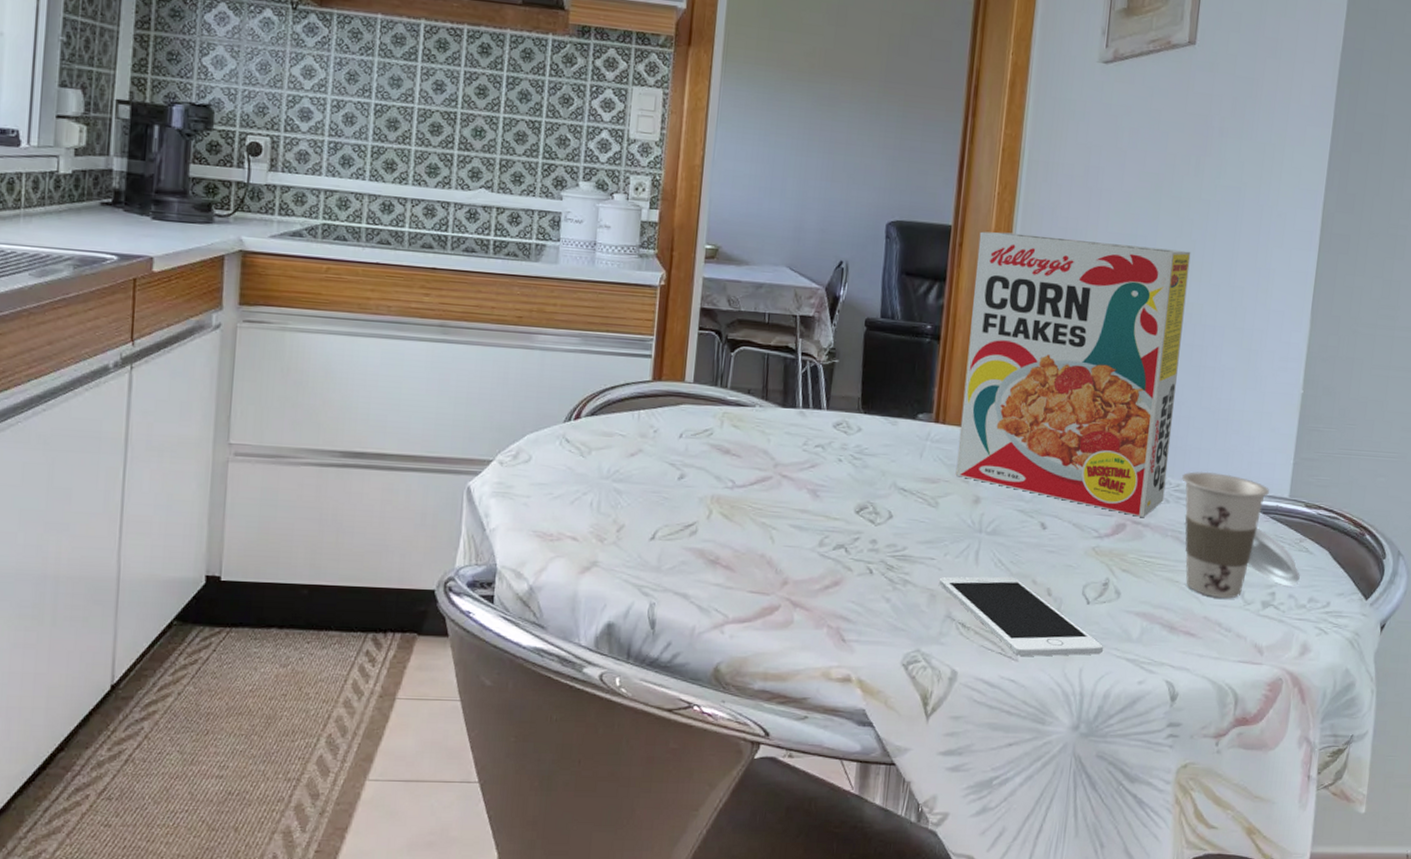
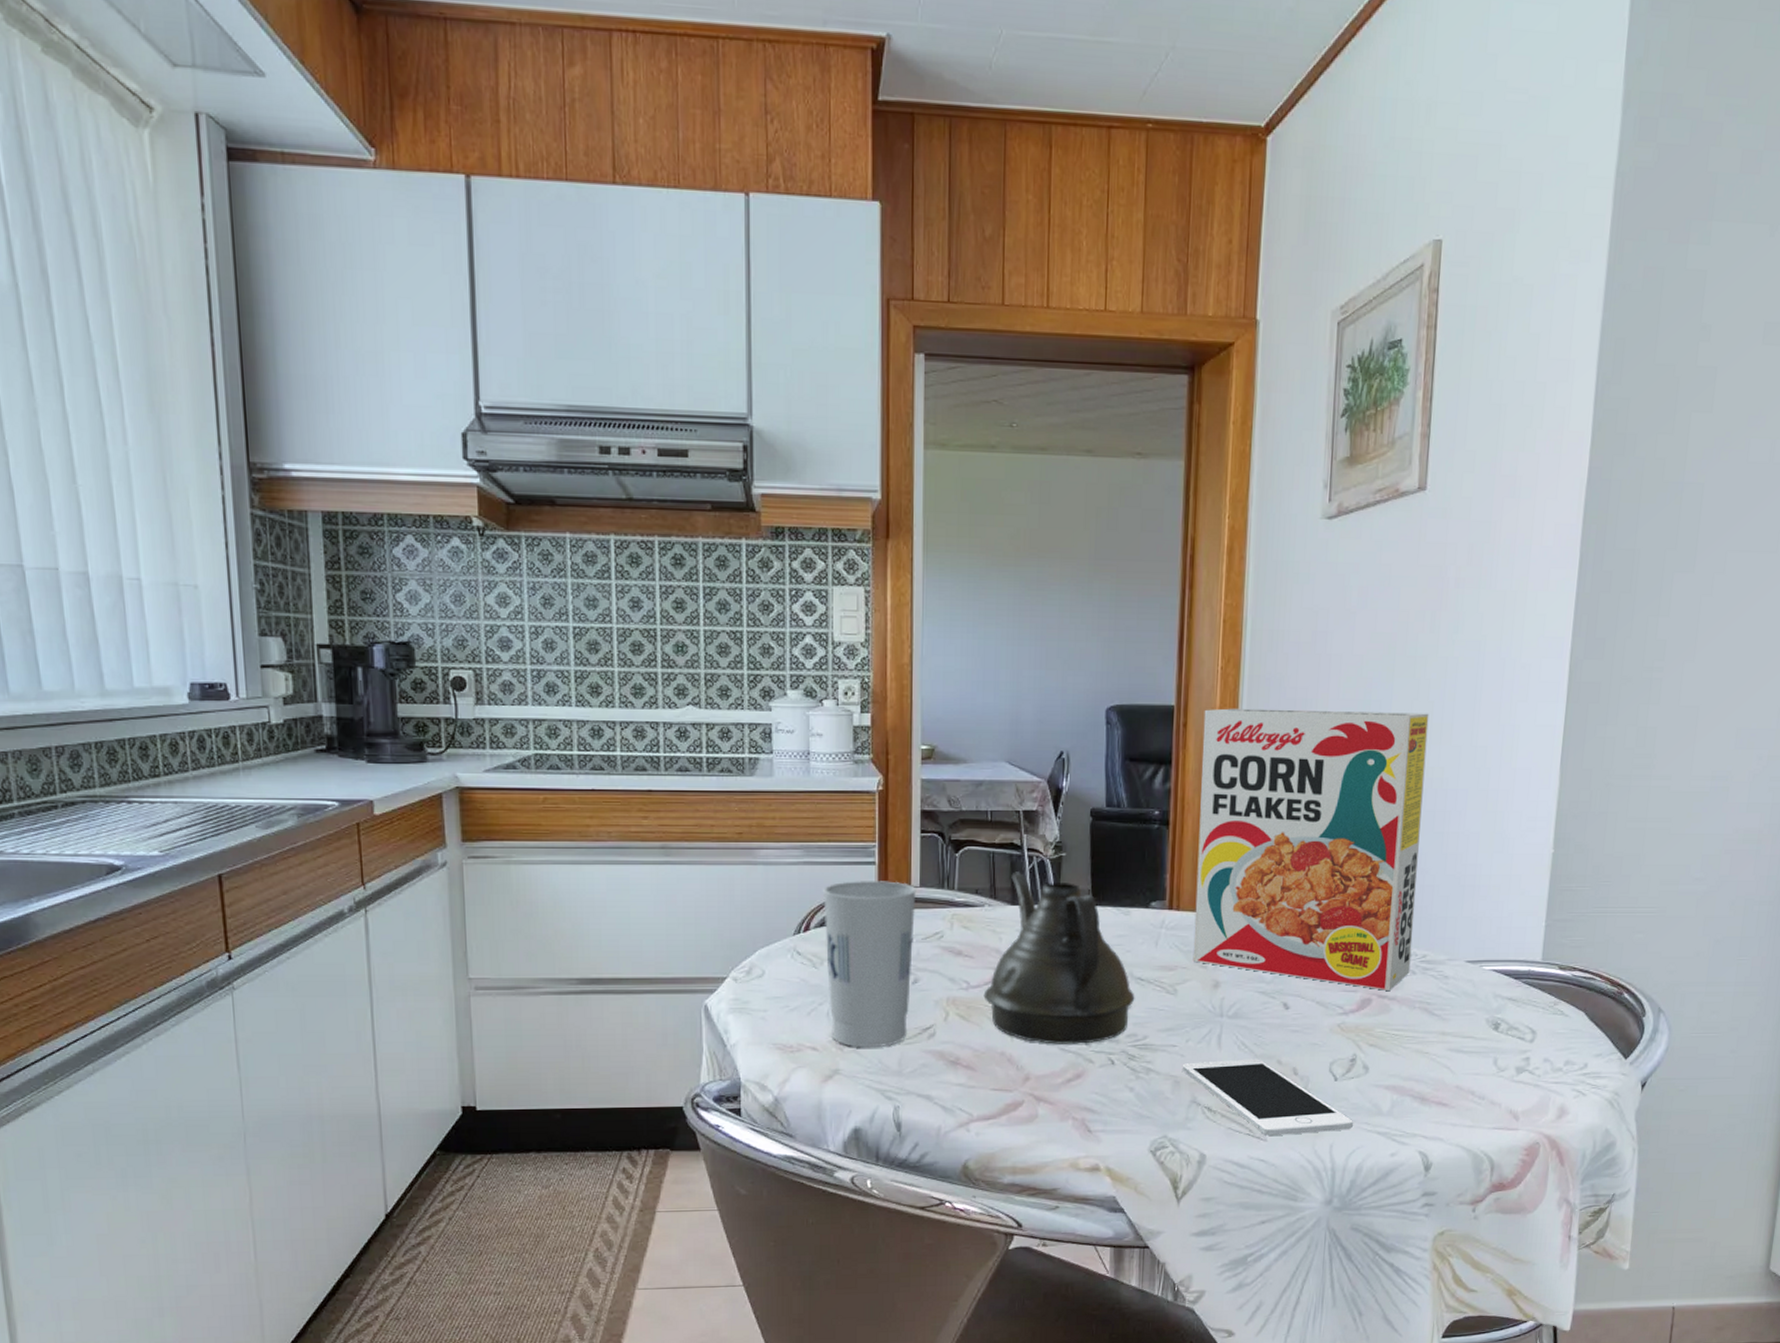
cup: none [593,372,690,542] -> present [822,881,917,1048]
teapot: none [748,374,897,551] -> present [983,872,1135,1044]
cup: present [1182,471,1300,599] -> none [1428,940,1556,1067]

